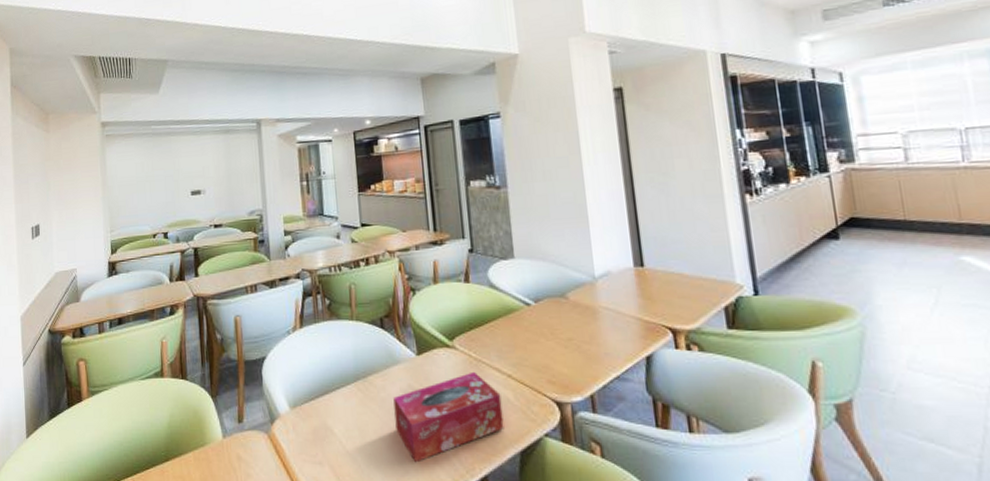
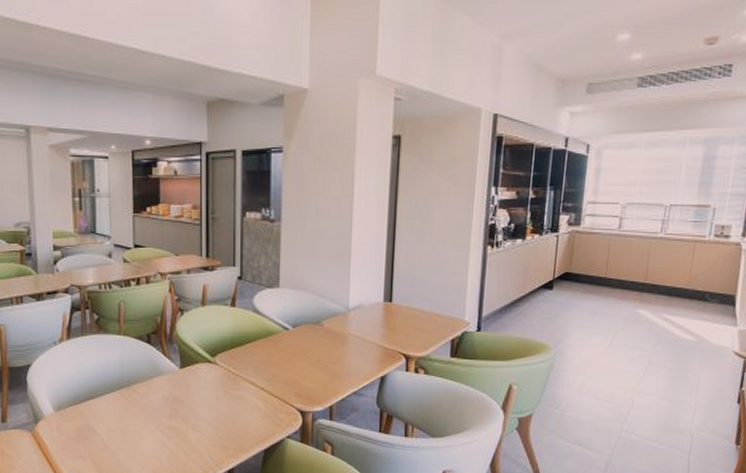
tissue box: present [393,371,504,463] -> none [155,384,253,458]

